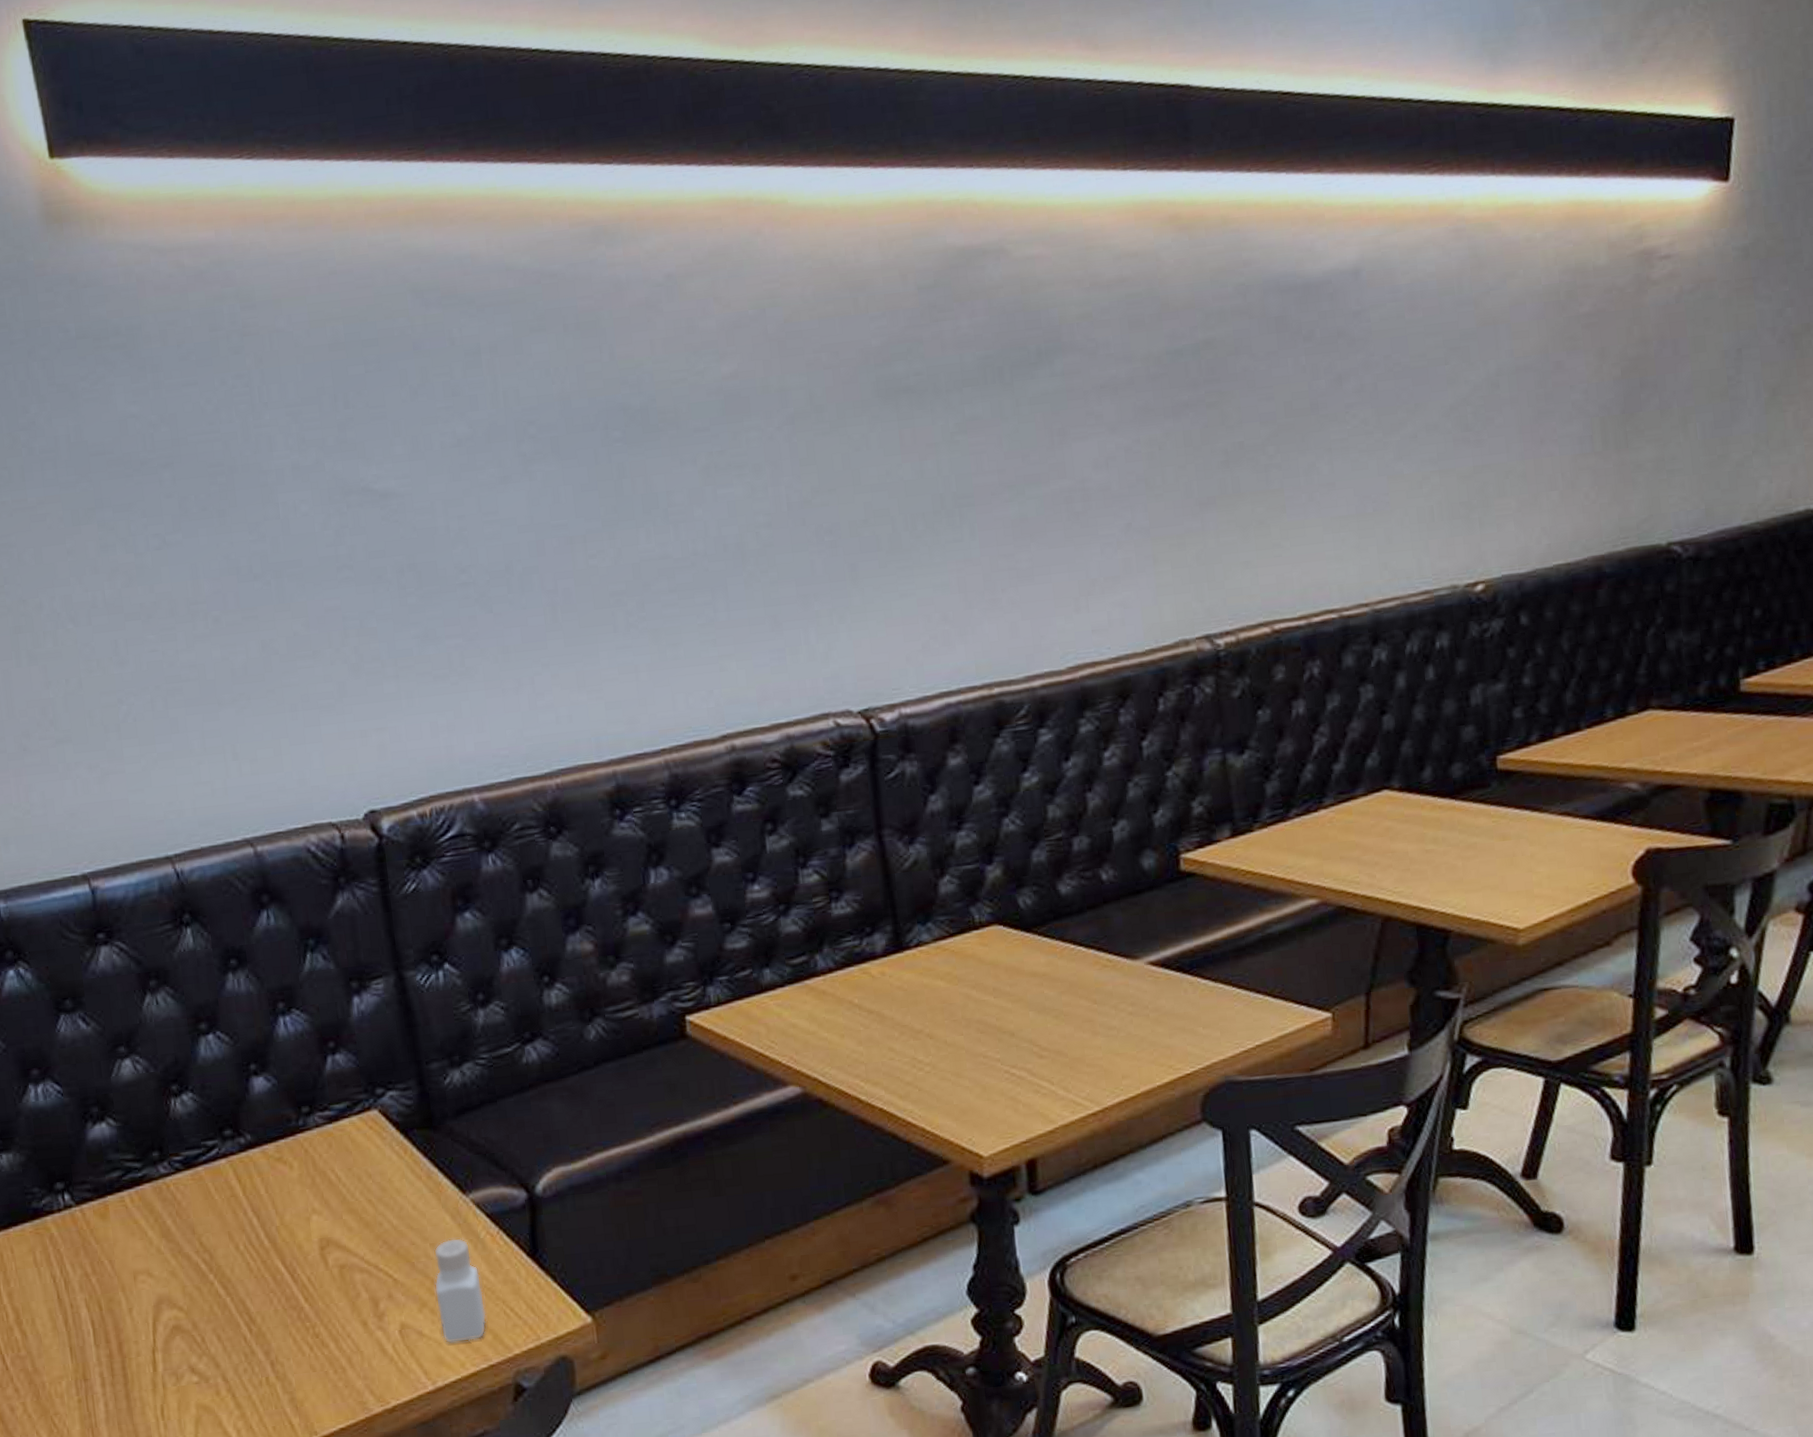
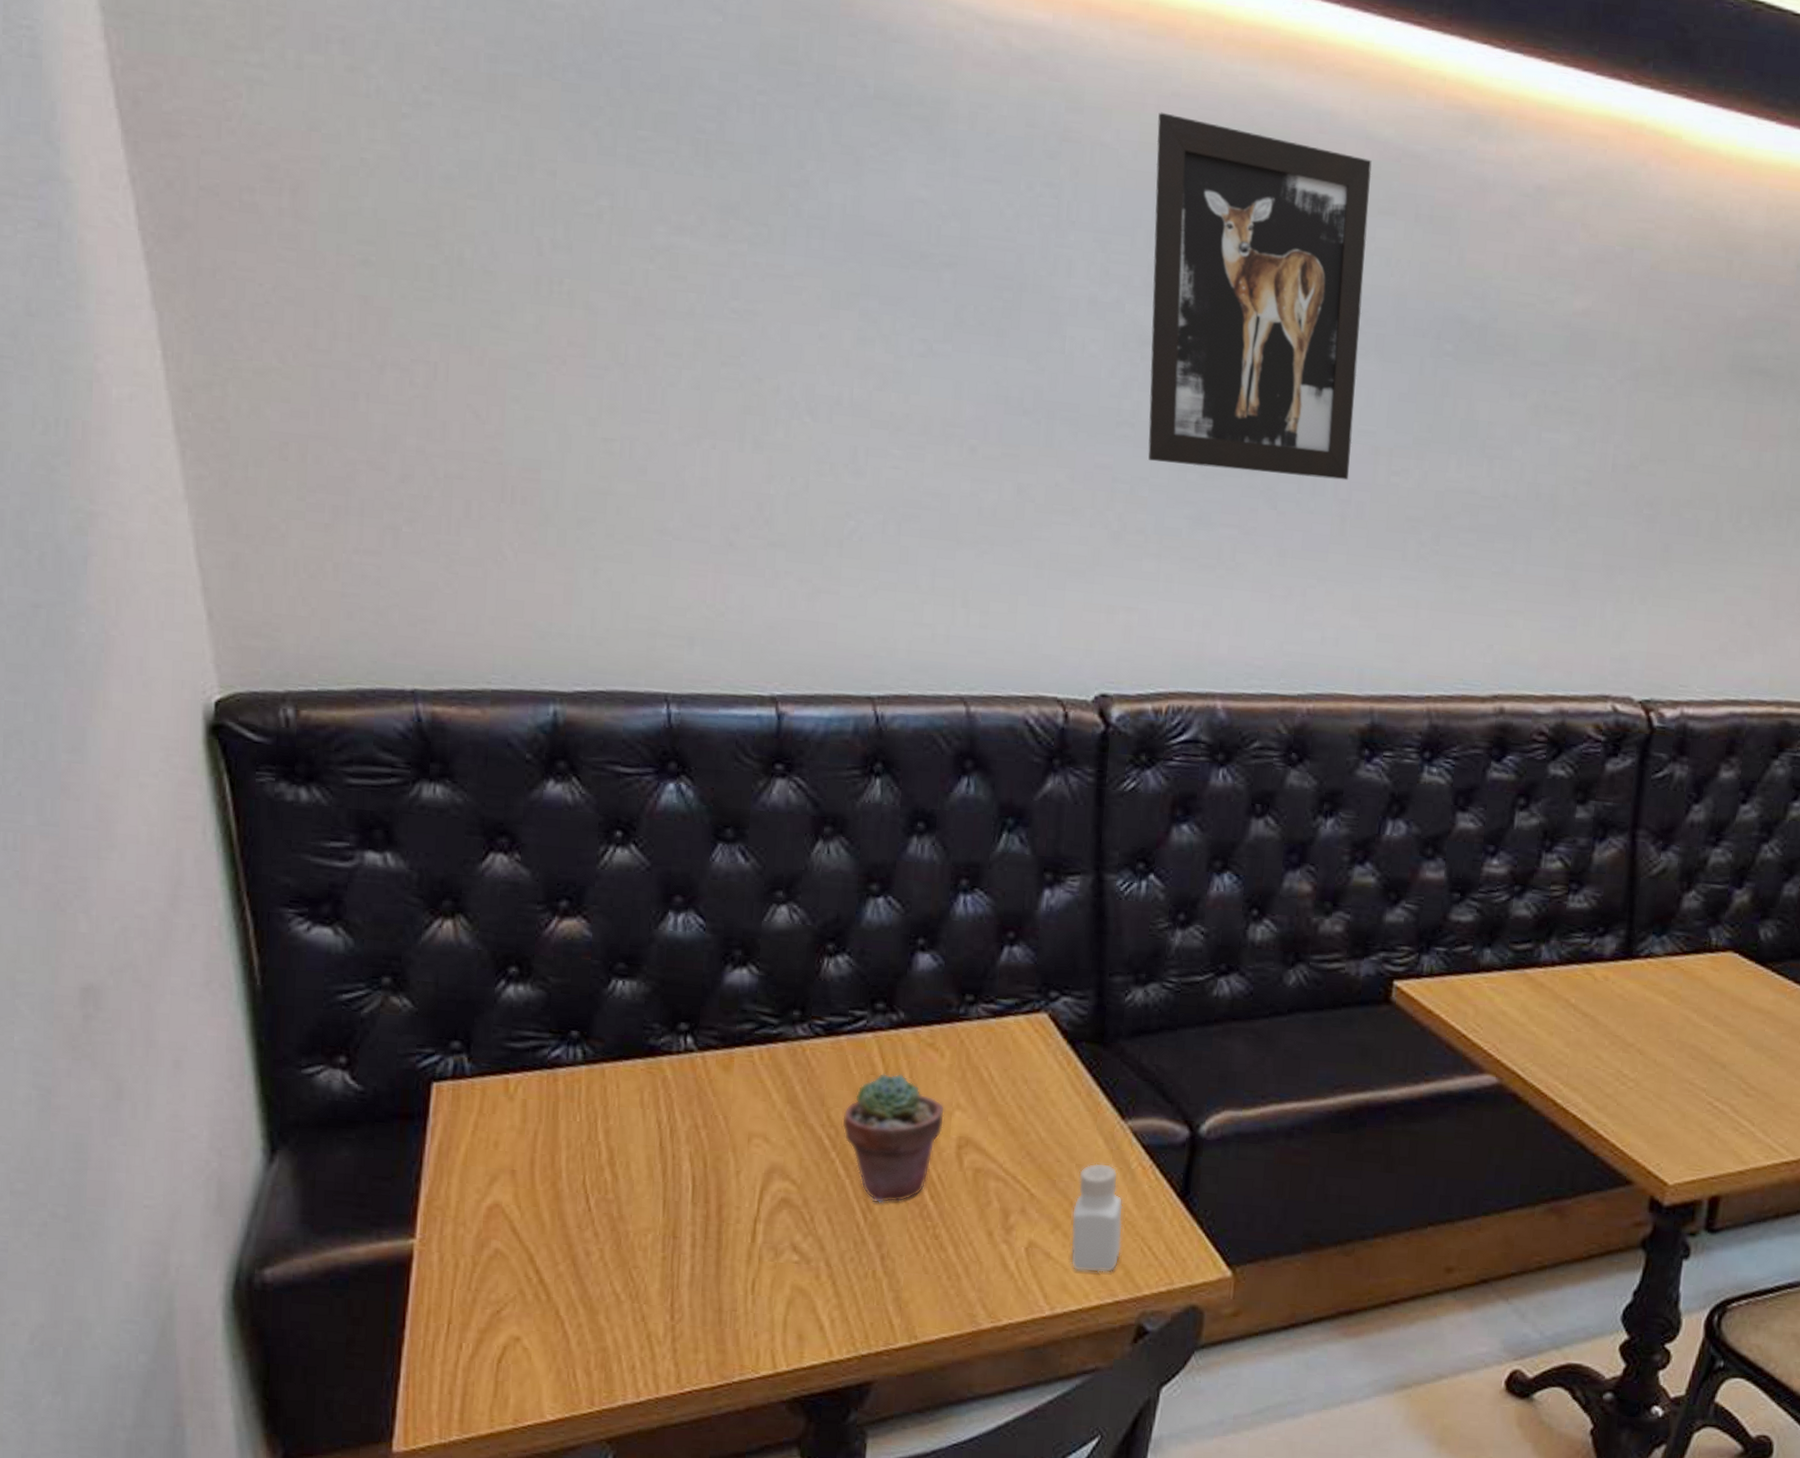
potted succulent: none [213,1190,305,1315] -> present [842,1073,945,1204]
wall art: none [321,287,552,595] -> present [1148,112,1372,481]

